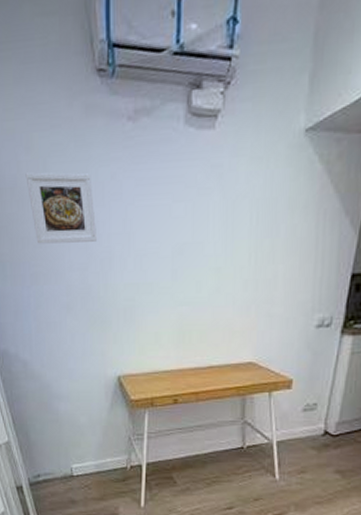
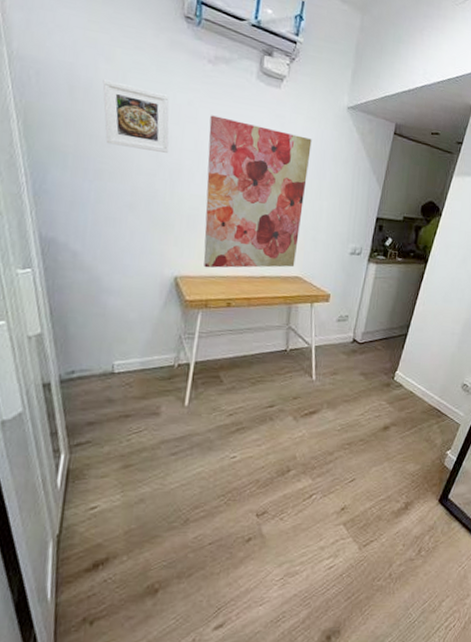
wall art: none [136,184,259,364] -> present [203,115,312,268]

